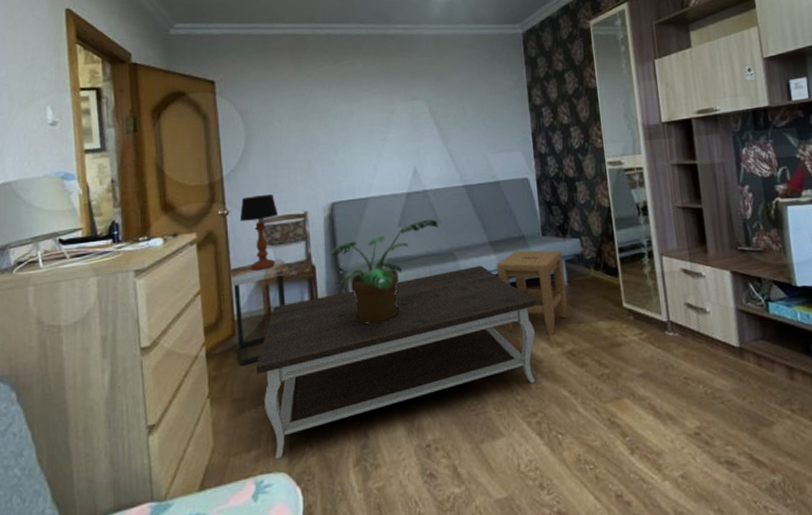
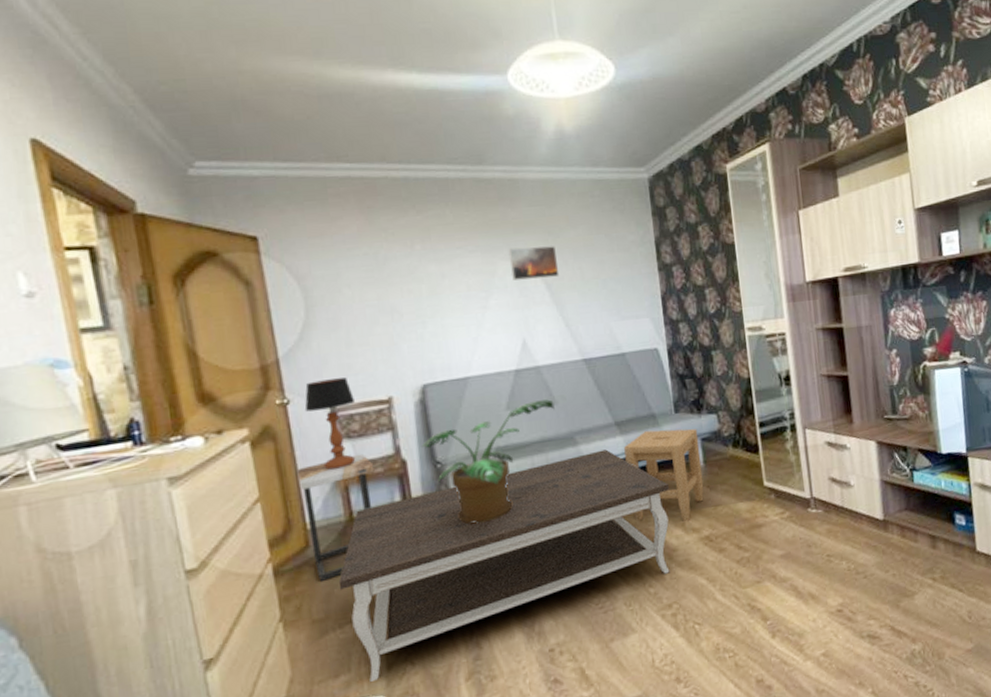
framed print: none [405,89,446,118] -> present [508,246,560,281]

